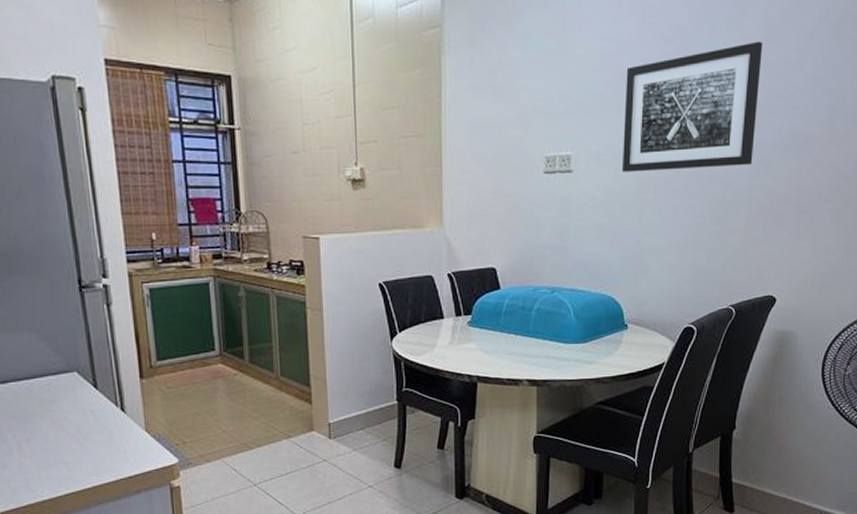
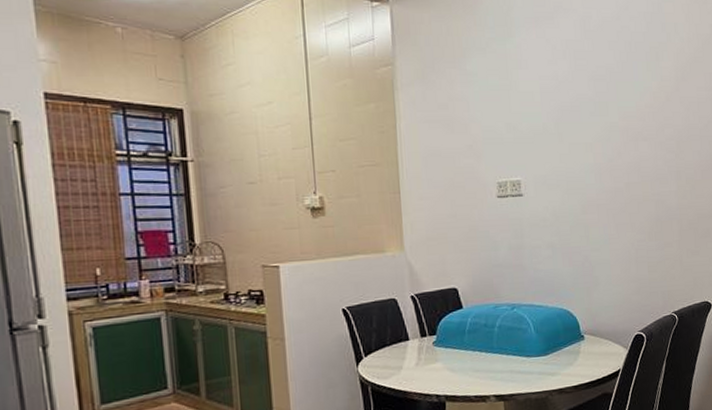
wall art: present [621,41,763,172] -> none [564,80,680,195]

